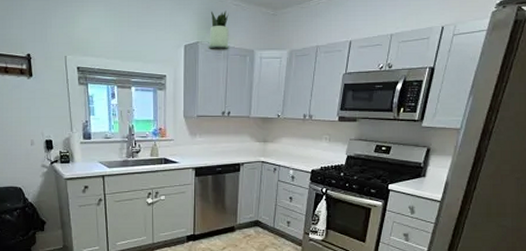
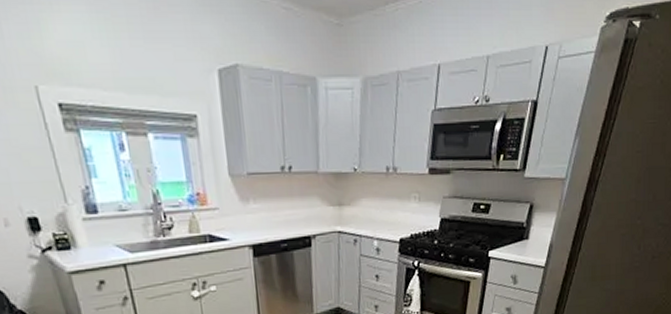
planter: present [207,11,230,52] -> none [250,17,283,79]

